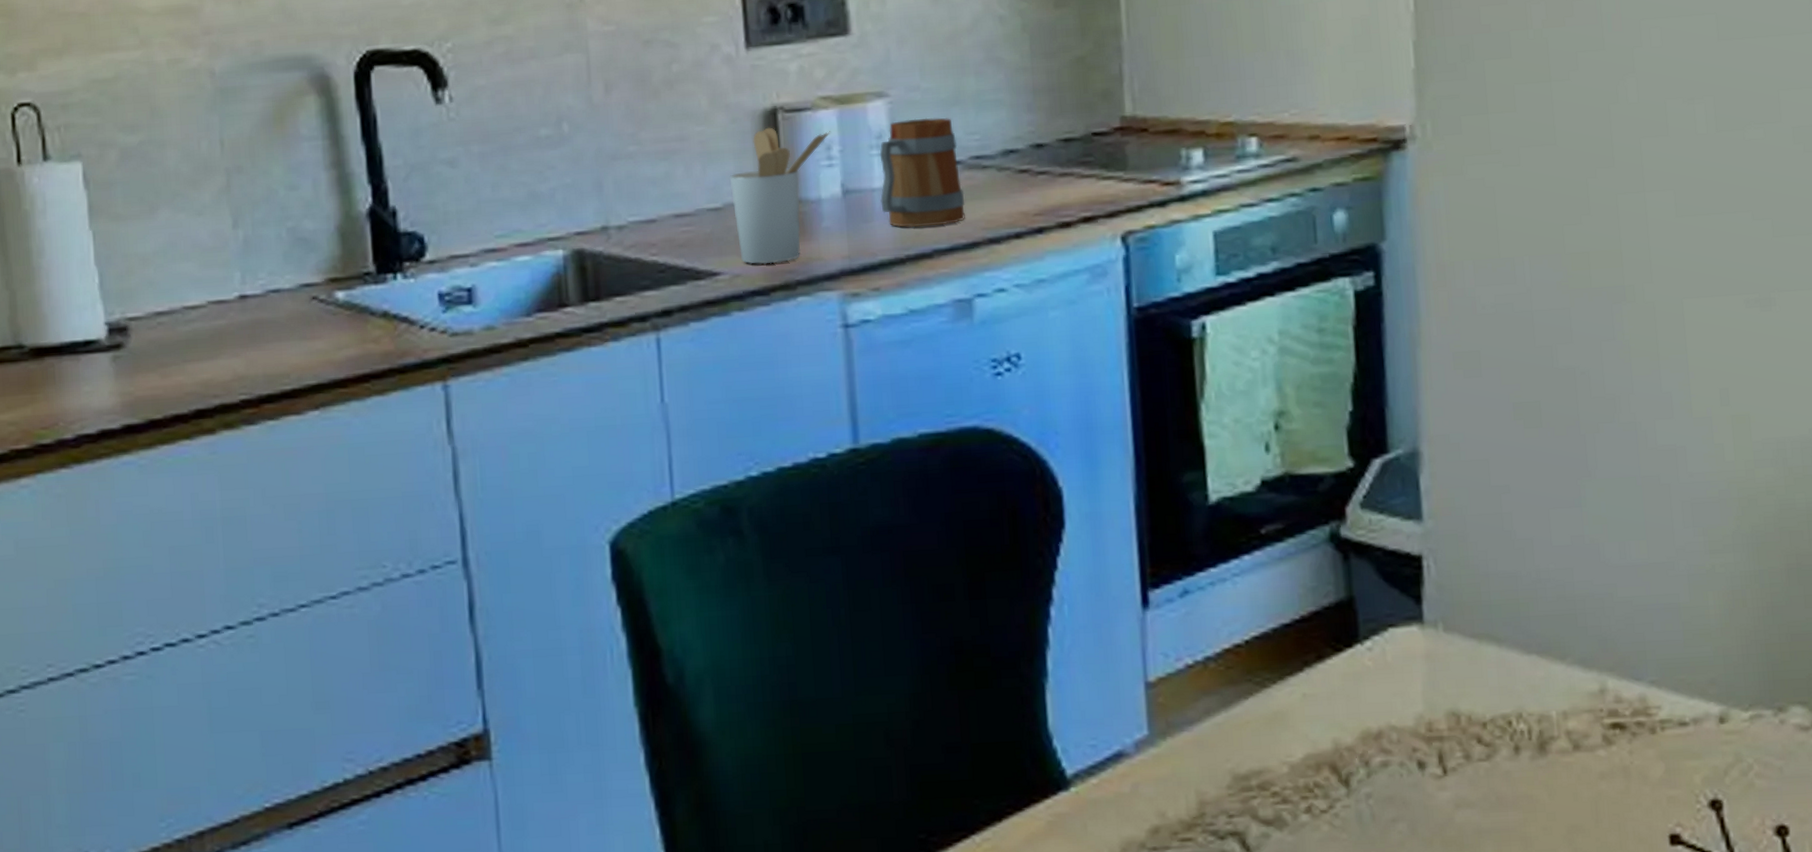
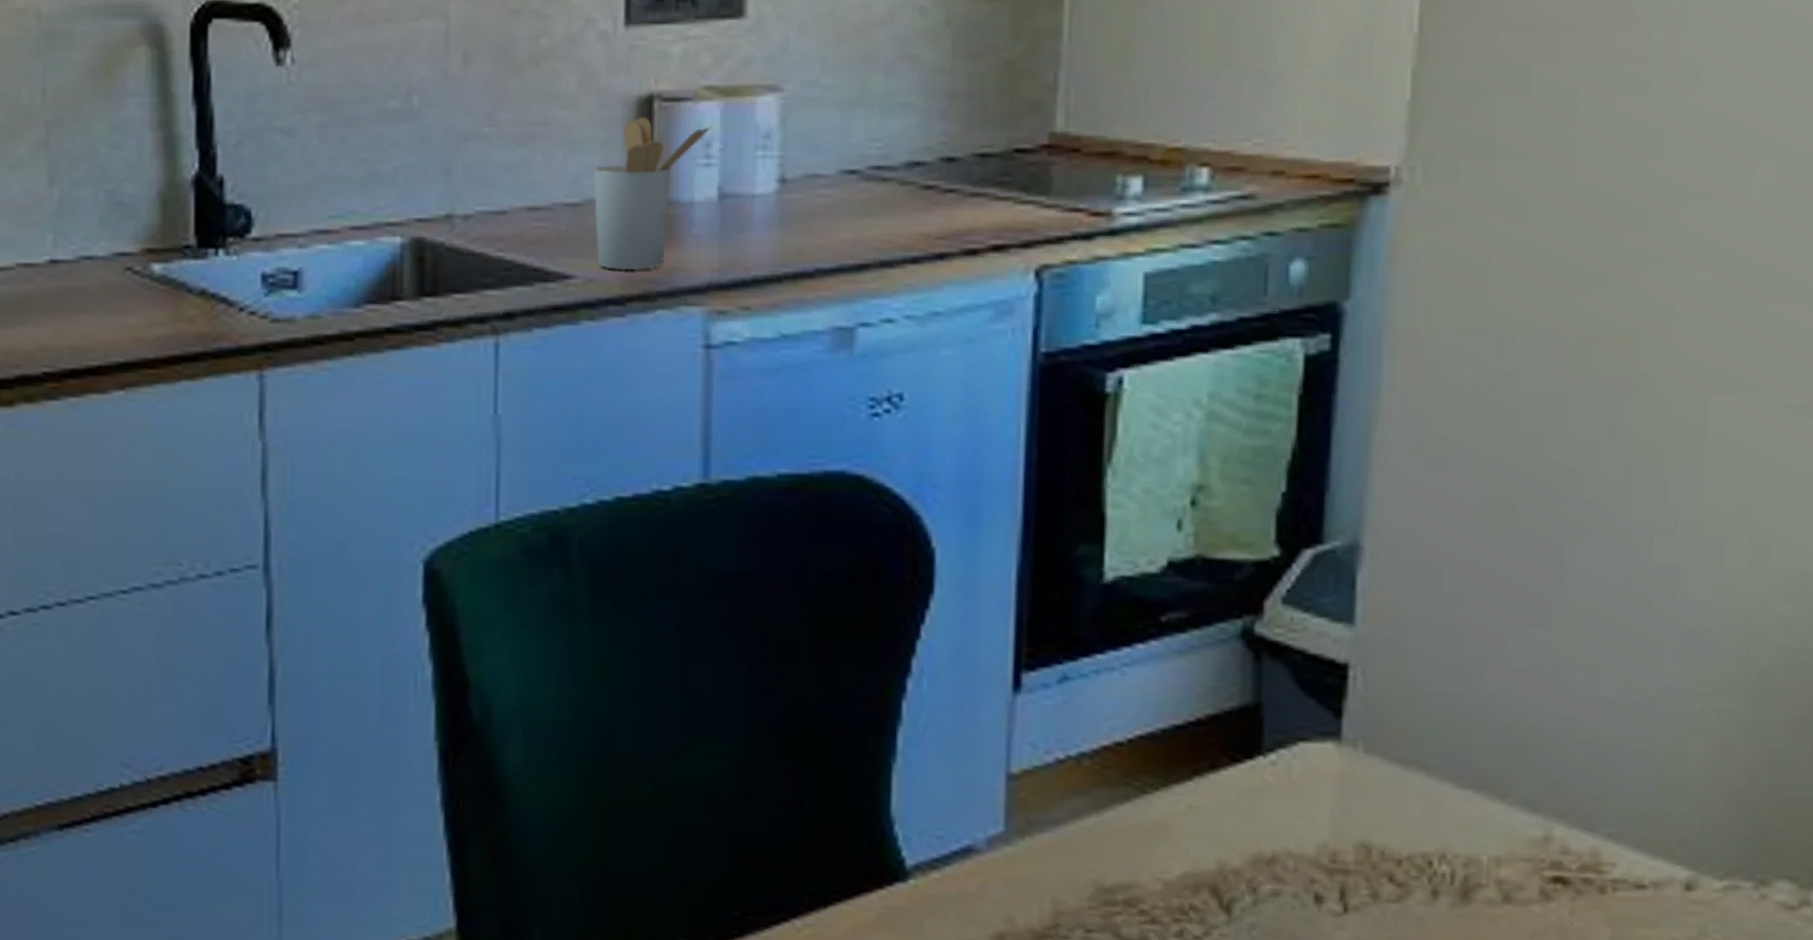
mug: present [879,117,965,227] -> none [761,118,858,242]

